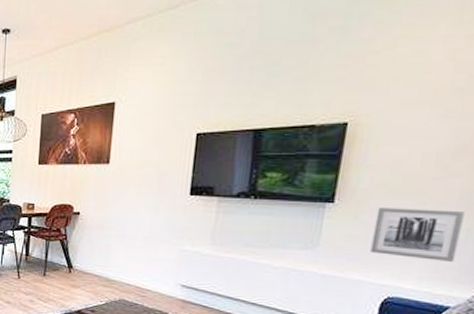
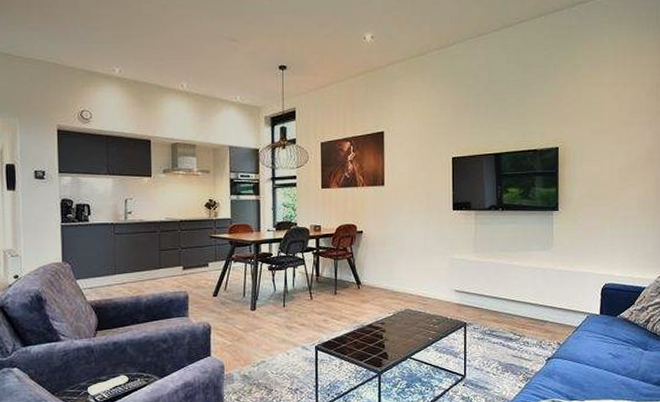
wall art: present [370,207,465,262] -> none [588,212,642,252]

